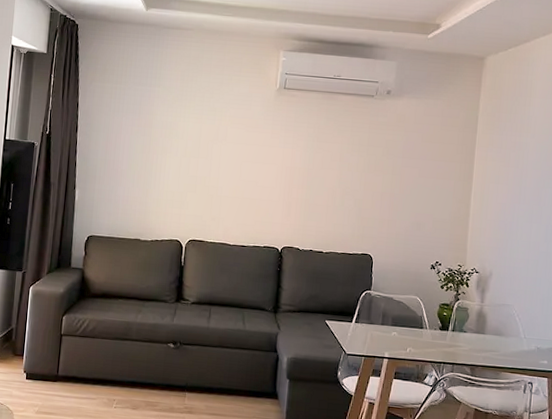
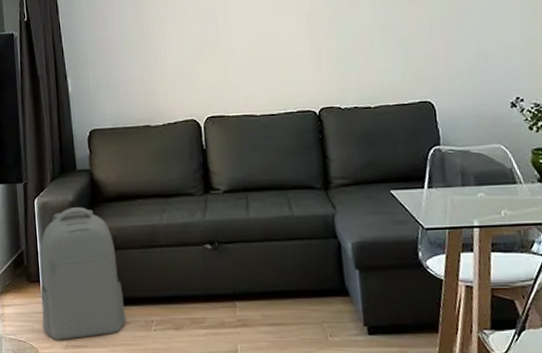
backpack: none [19,298,94,407] -> present [40,207,127,340]

